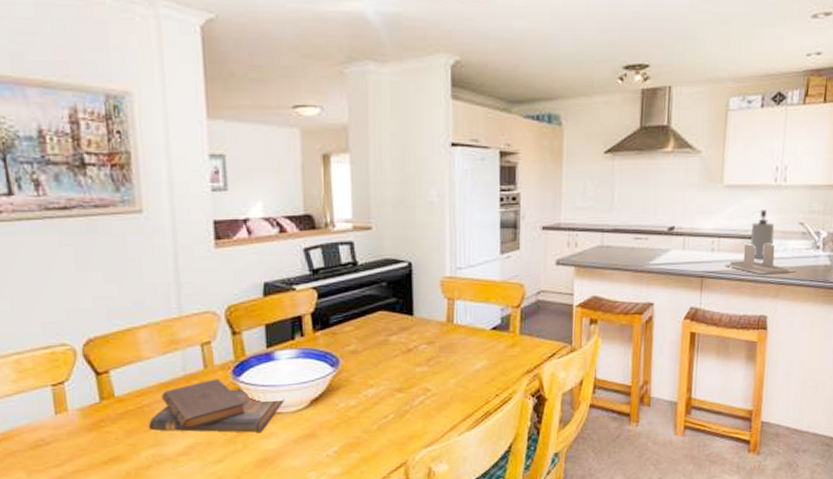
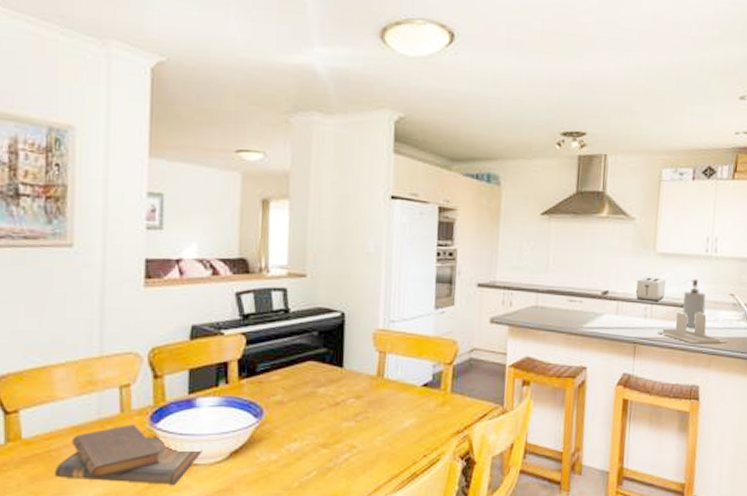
toaster: none [702,210,734,235] -> present [635,277,666,302]

